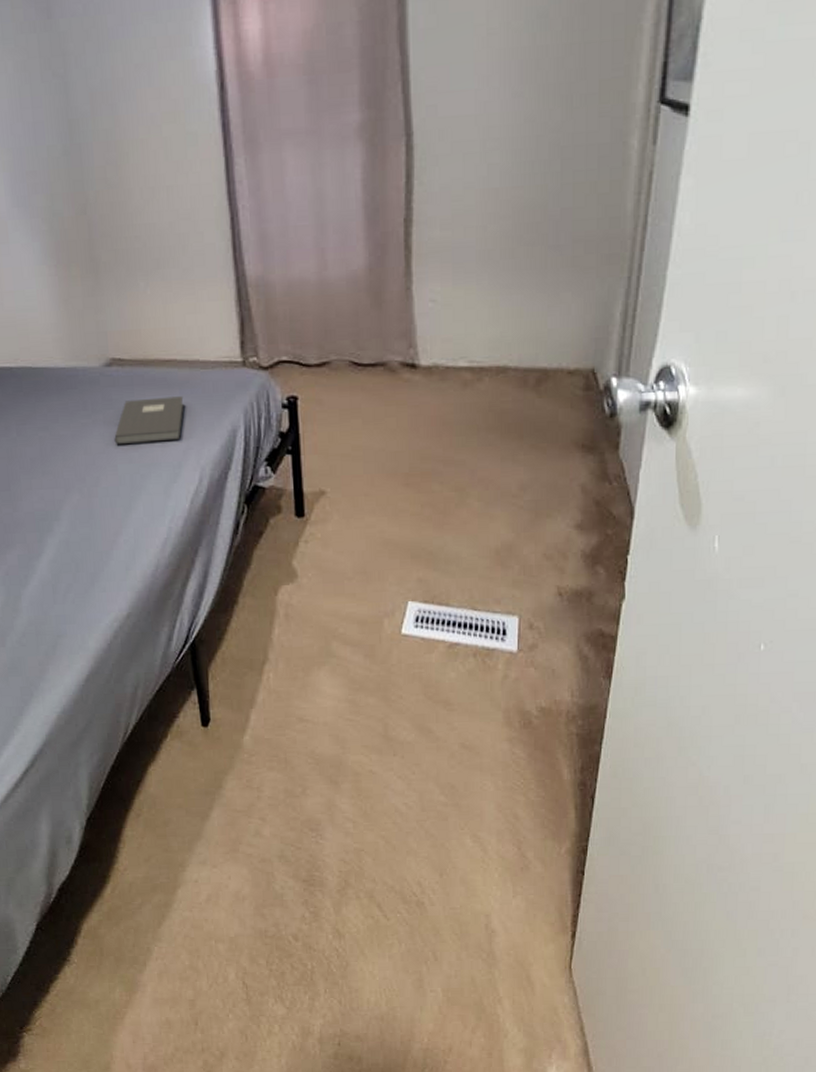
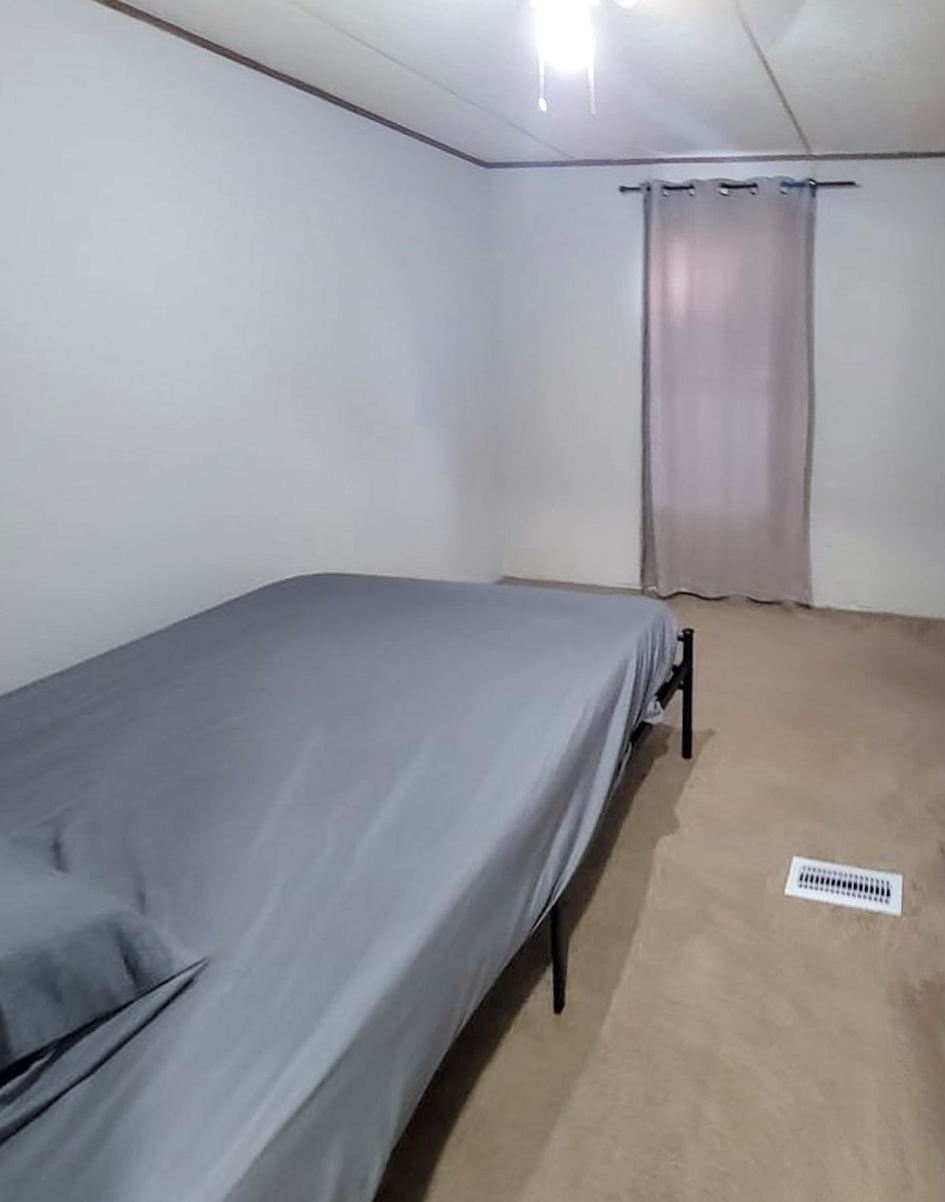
book: present [114,396,184,445] -> none [495,621,576,670]

